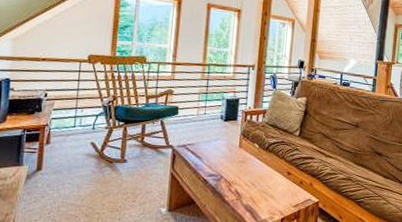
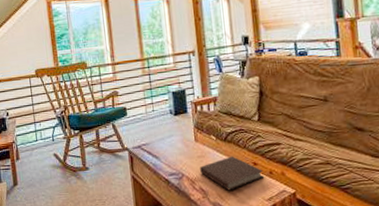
notebook: none [239,164,295,195] -> present [200,156,263,191]

